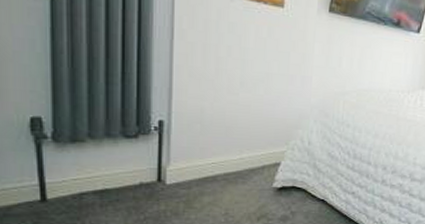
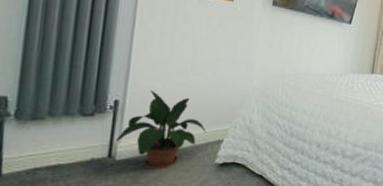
potted plant: none [165,109,262,194] -> present [116,89,207,170]

